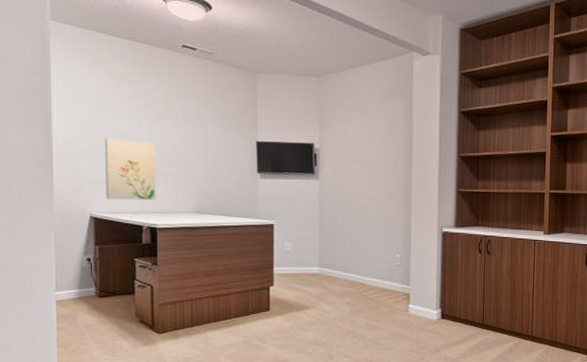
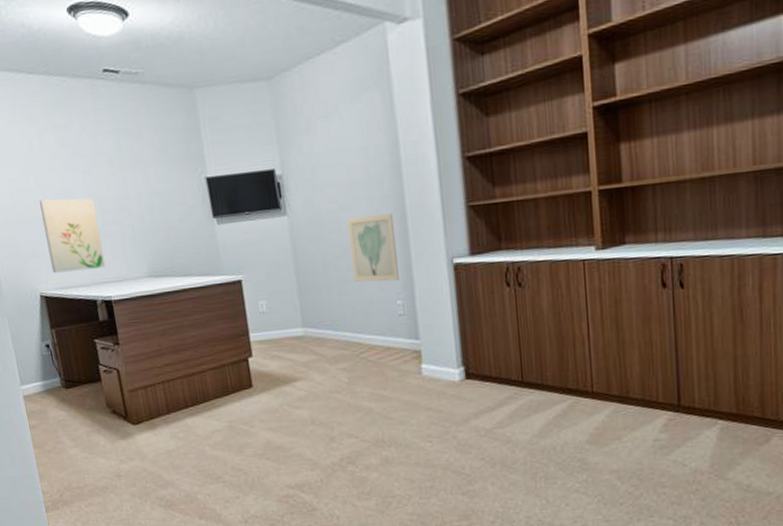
wall art: none [365,188,401,239] -> present [346,213,399,283]

